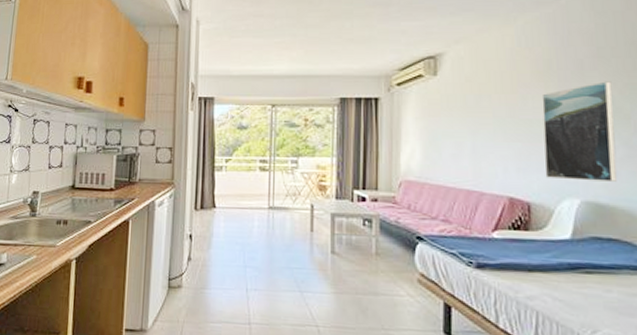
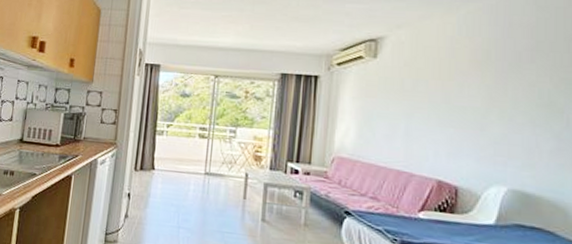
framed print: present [542,81,617,182] -> none [475,74,548,173]

